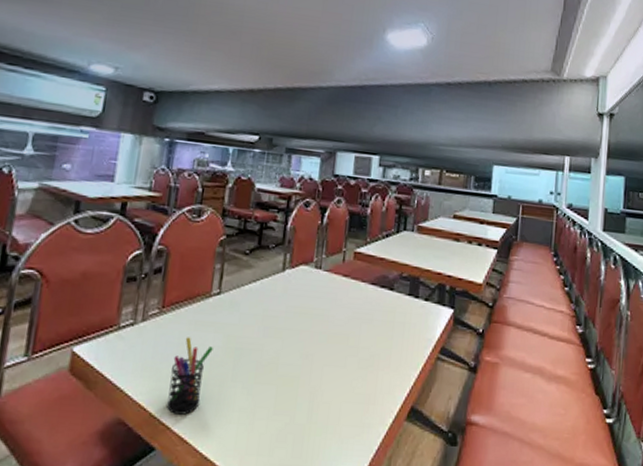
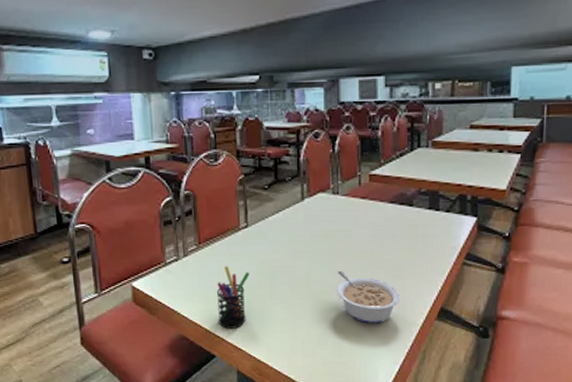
legume: none [305,354,372,421] -> present [337,270,400,324]

